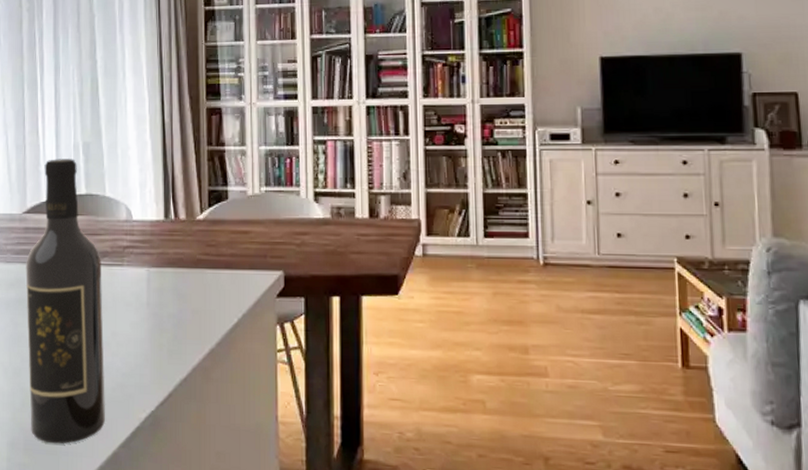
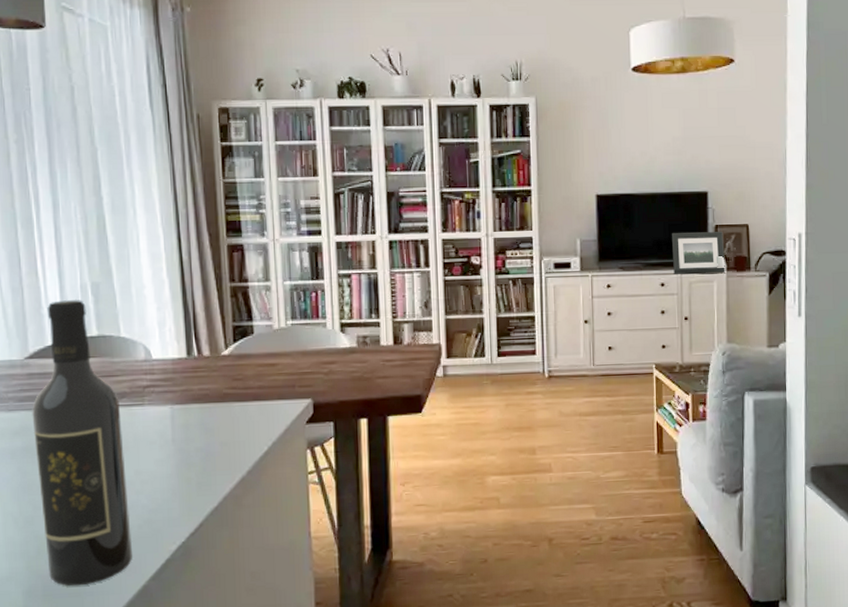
picture frame: none [694,101,768,152] -> present [671,232,725,274]

